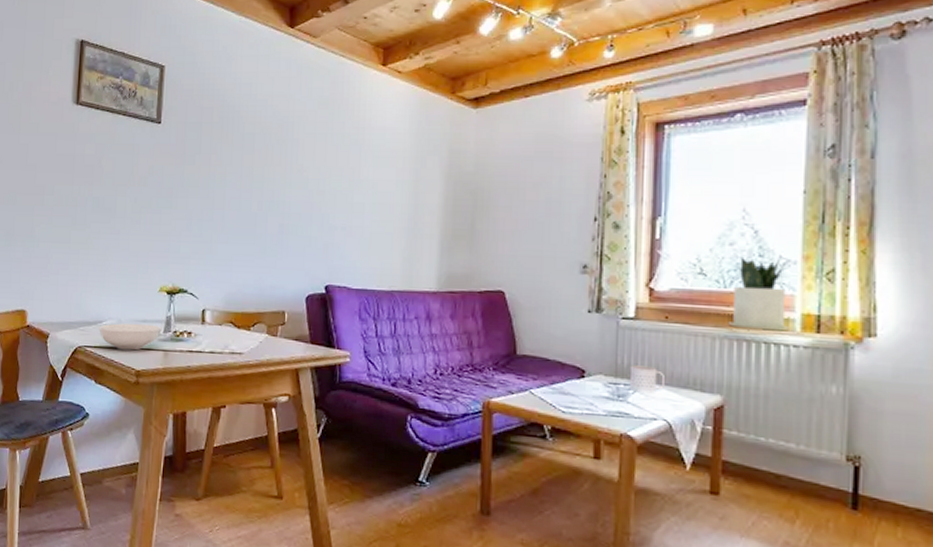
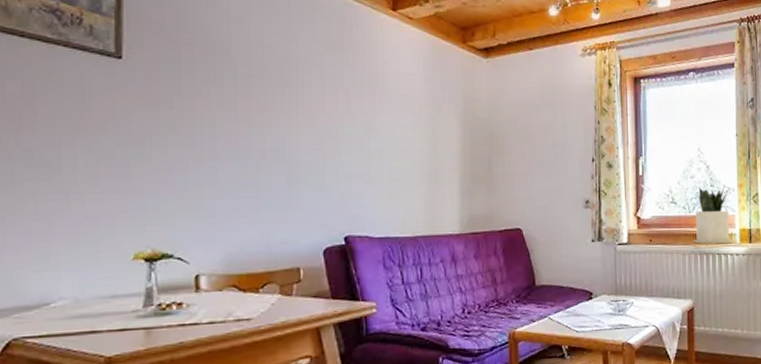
bowl: present [99,323,162,351] -> none [44,299,141,335]
mug: present [629,365,666,394] -> none [626,282,653,306]

